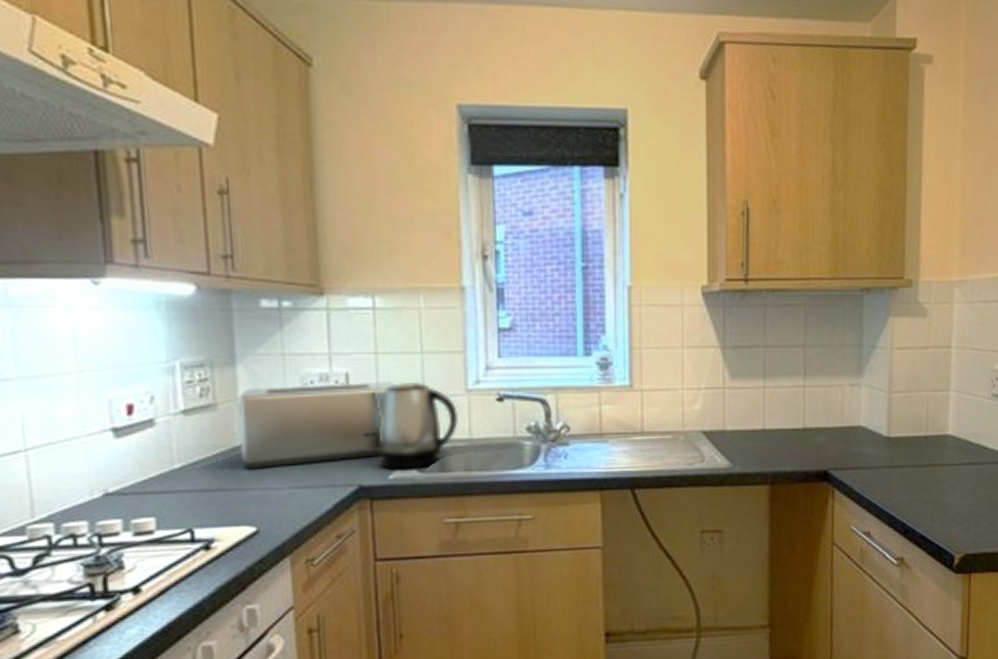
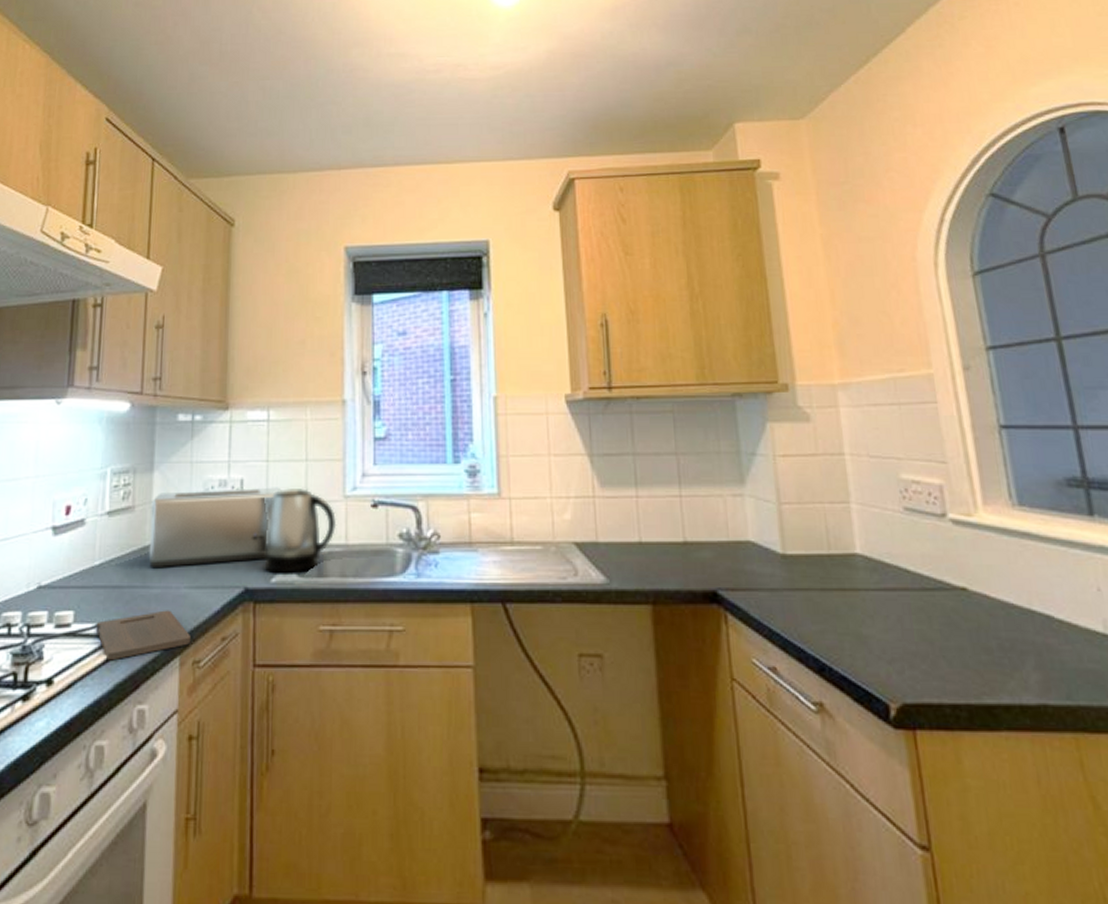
cutting board: none [185,511,302,565] -> present [95,610,192,661]

